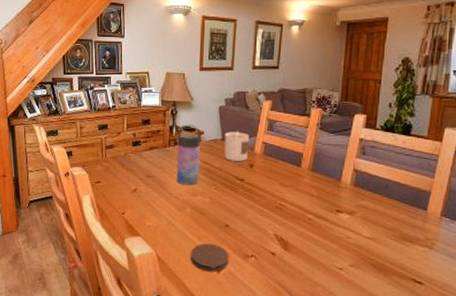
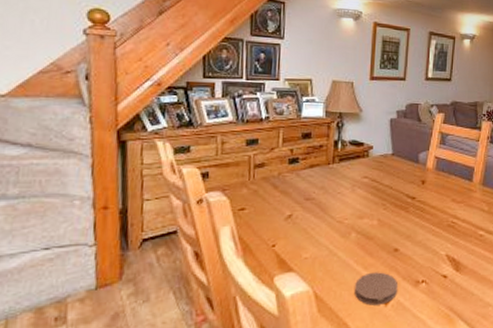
water bottle: present [176,124,201,186] -> none [340,138,370,207]
candle: present [224,131,250,161] -> none [394,145,422,178]

